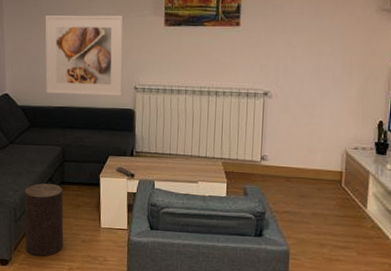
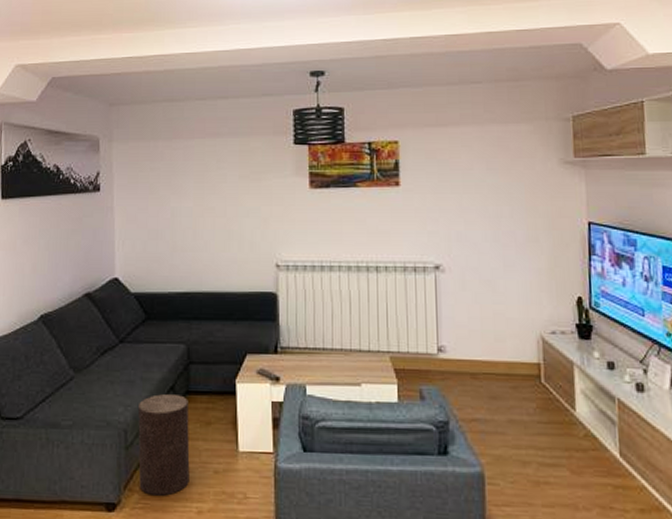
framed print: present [45,15,124,96] -> none [164,178,262,277]

